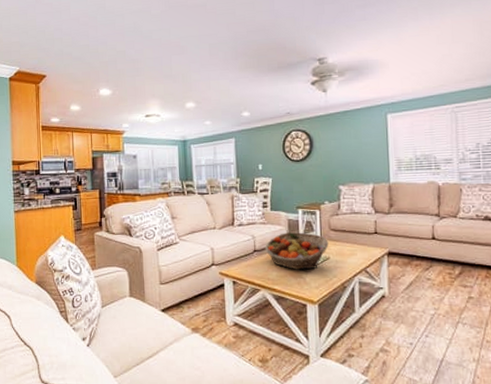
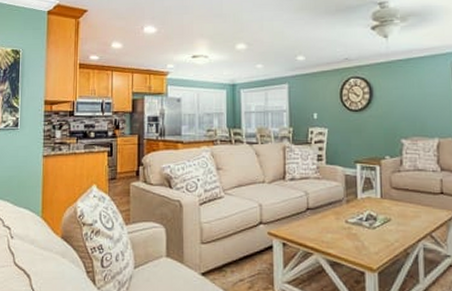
fruit basket: present [265,232,329,270] -> none [319,189,390,233]

